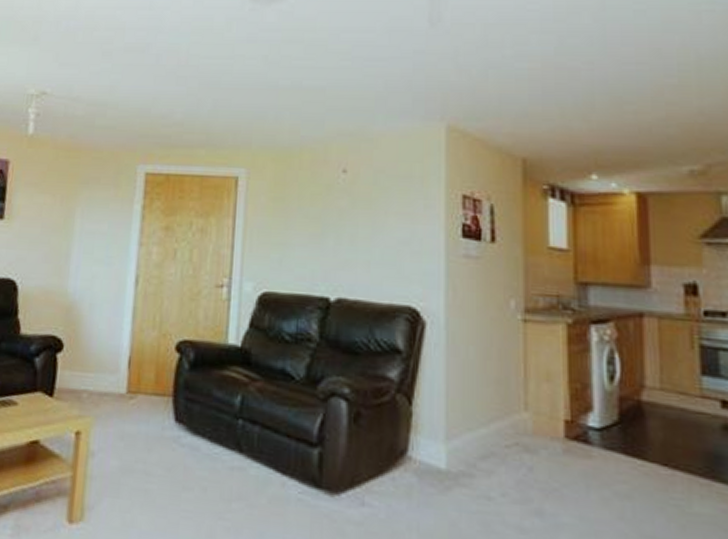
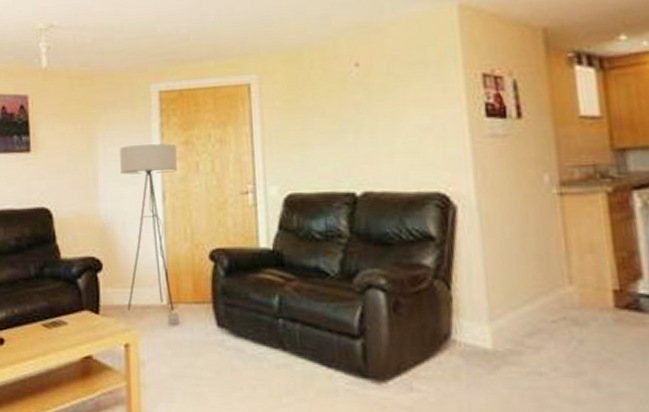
floor lamp: none [83,224,157,417] -> present [120,144,180,326]

